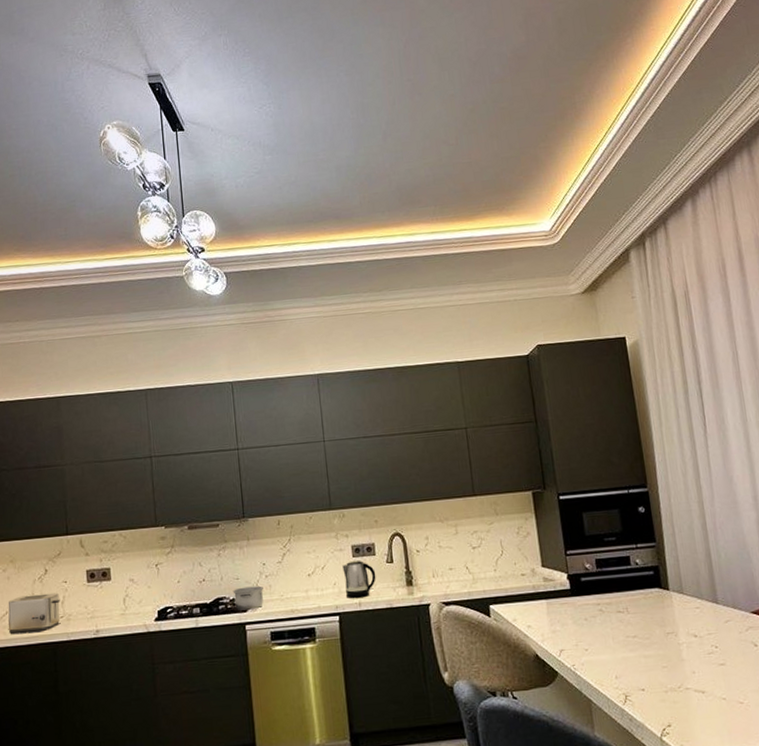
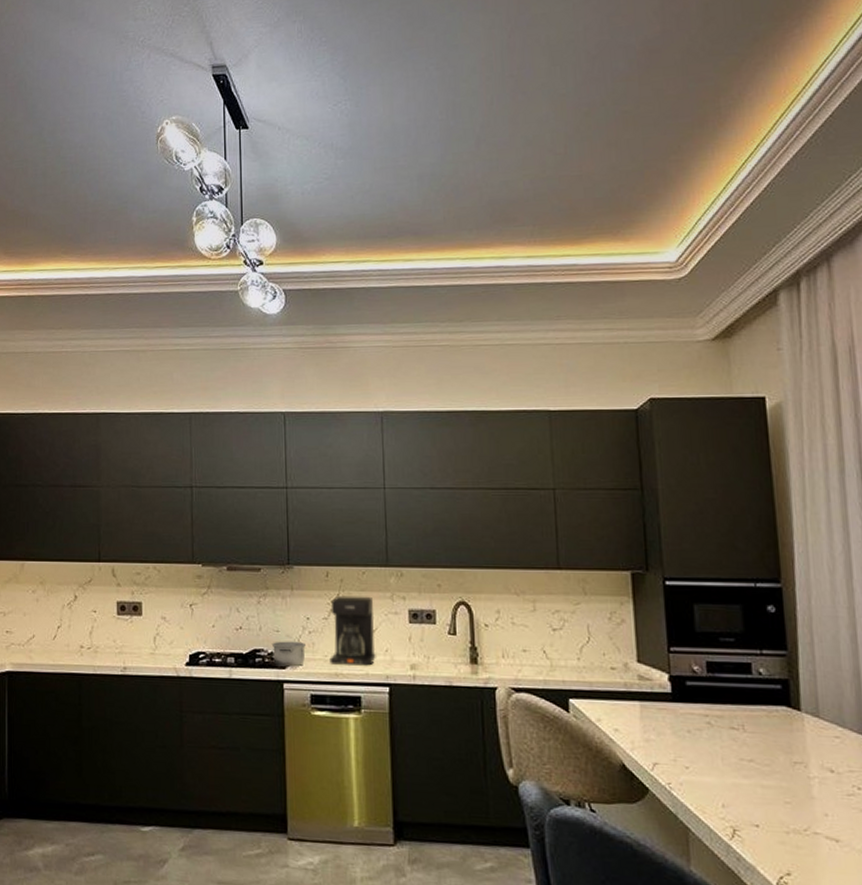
toaster: present [8,592,61,635] -> none [34,620,89,662]
coffee maker: none [283,538,326,603] -> present [329,595,376,666]
kettle: present [342,560,376,599] -> none [396,626,435,671]

